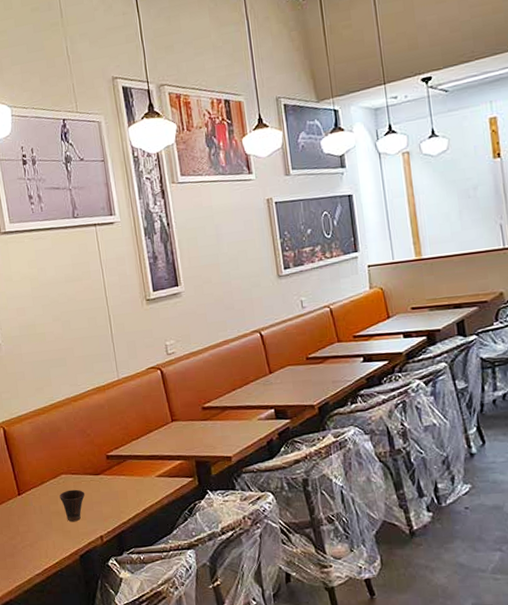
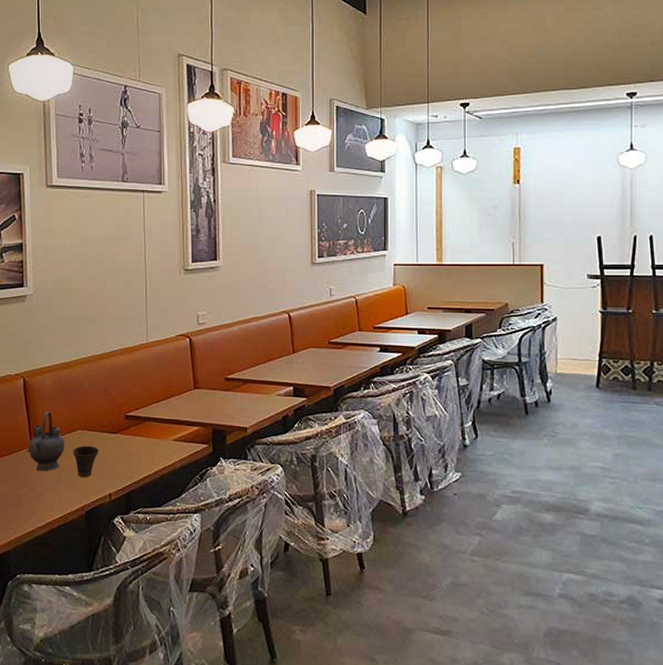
teapot: none [15,459,52,519] -> present [27,411,65,472]

